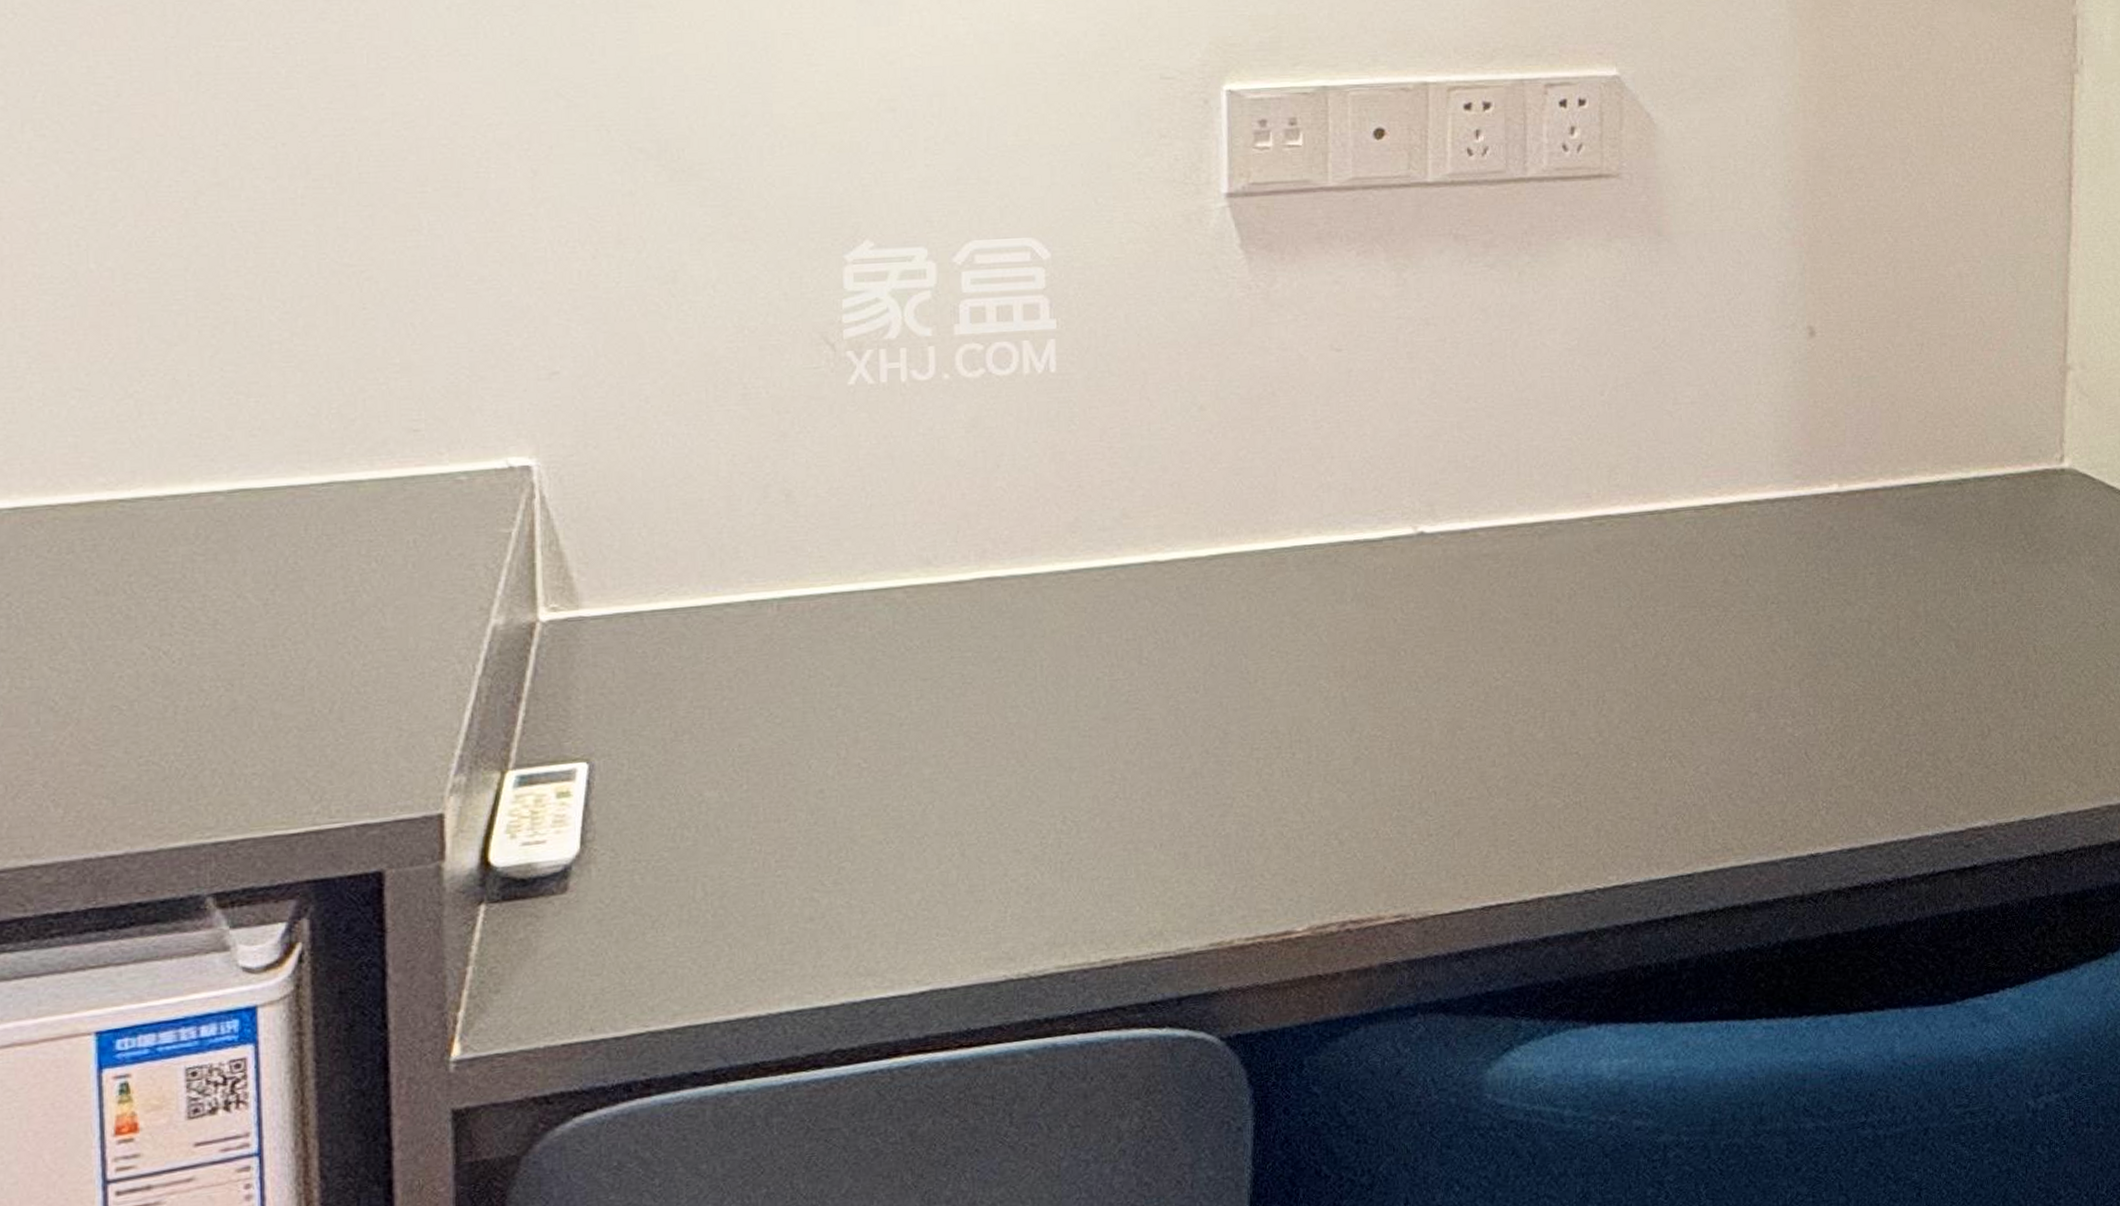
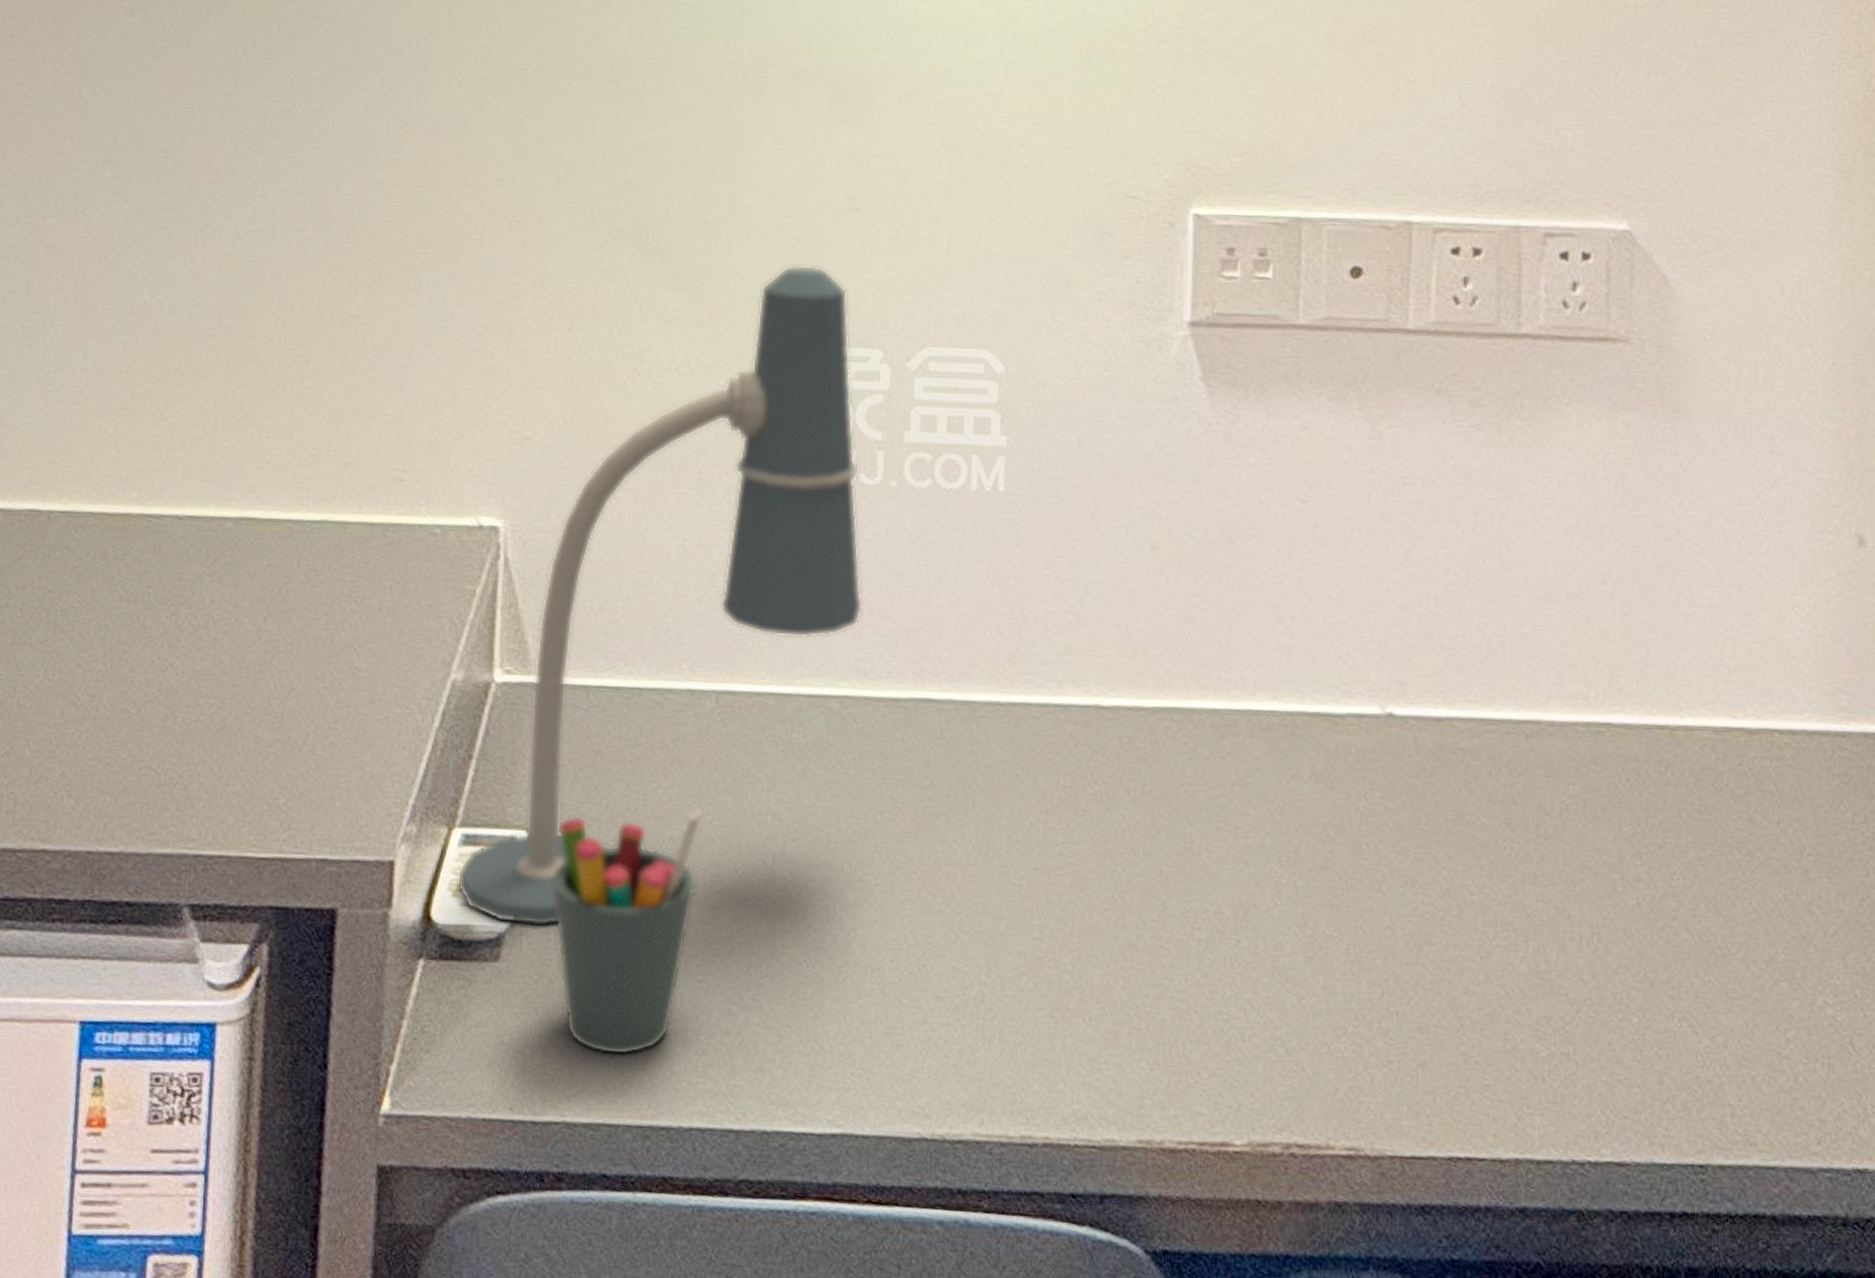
desk lamp: none [514,169,922,855] -> present [457,264,863,927]
pen holder: none [619,712,773,962] -> present [553,807,704,1056]

